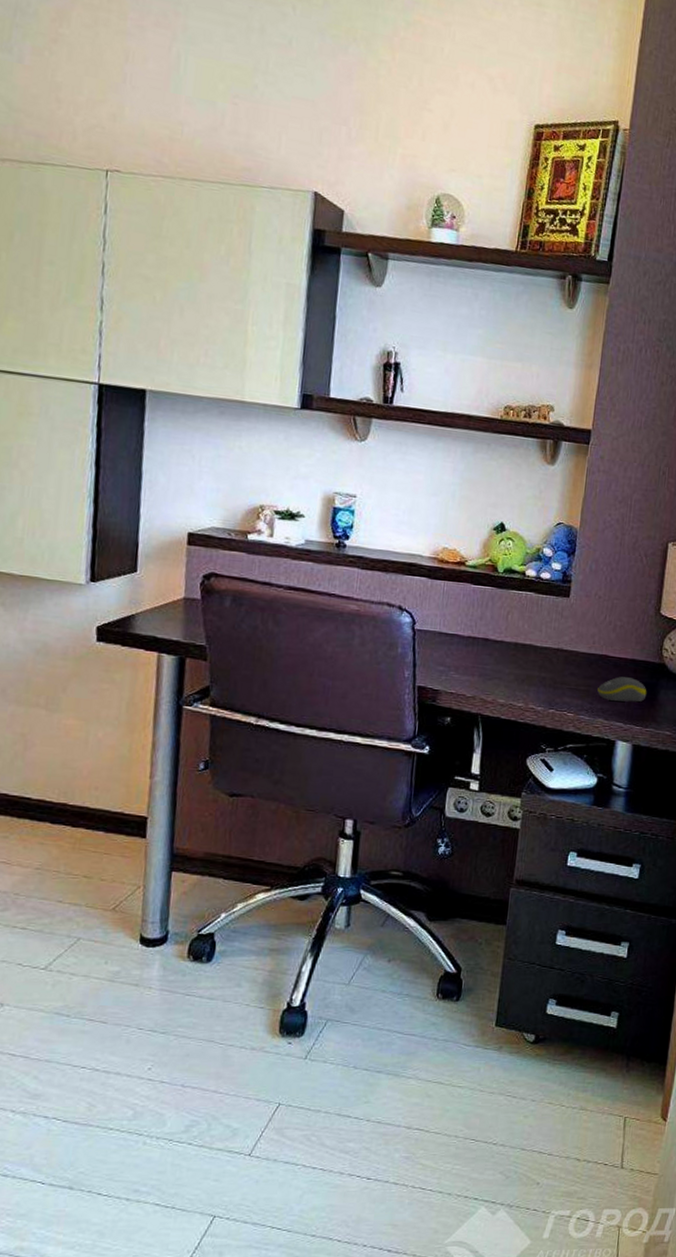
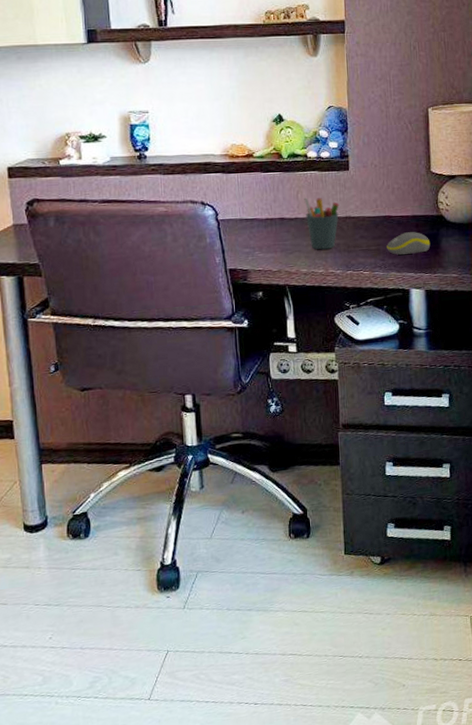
pen holder: none [512,620,553,682] -> present [304,197,340,250]

